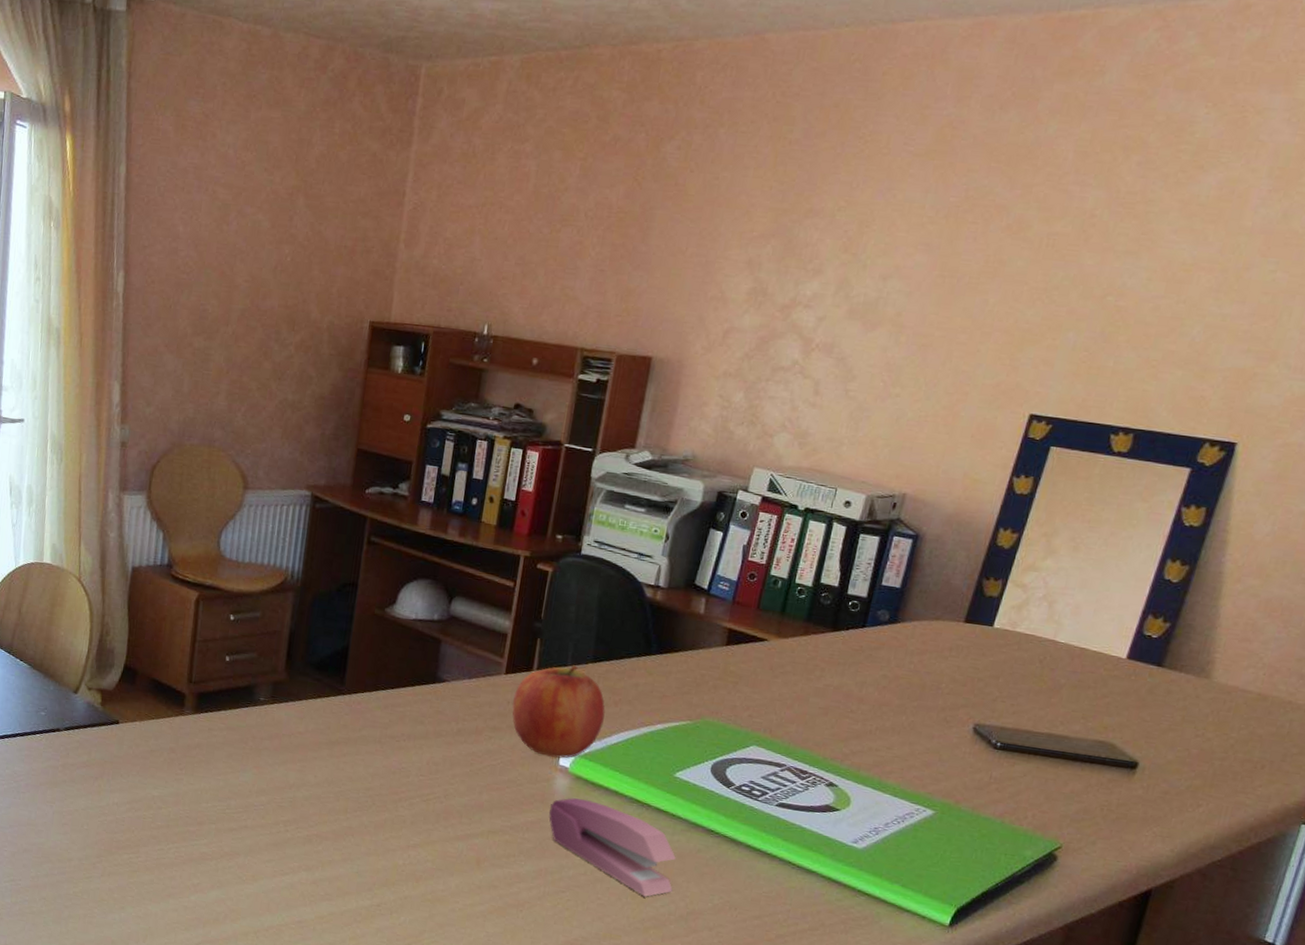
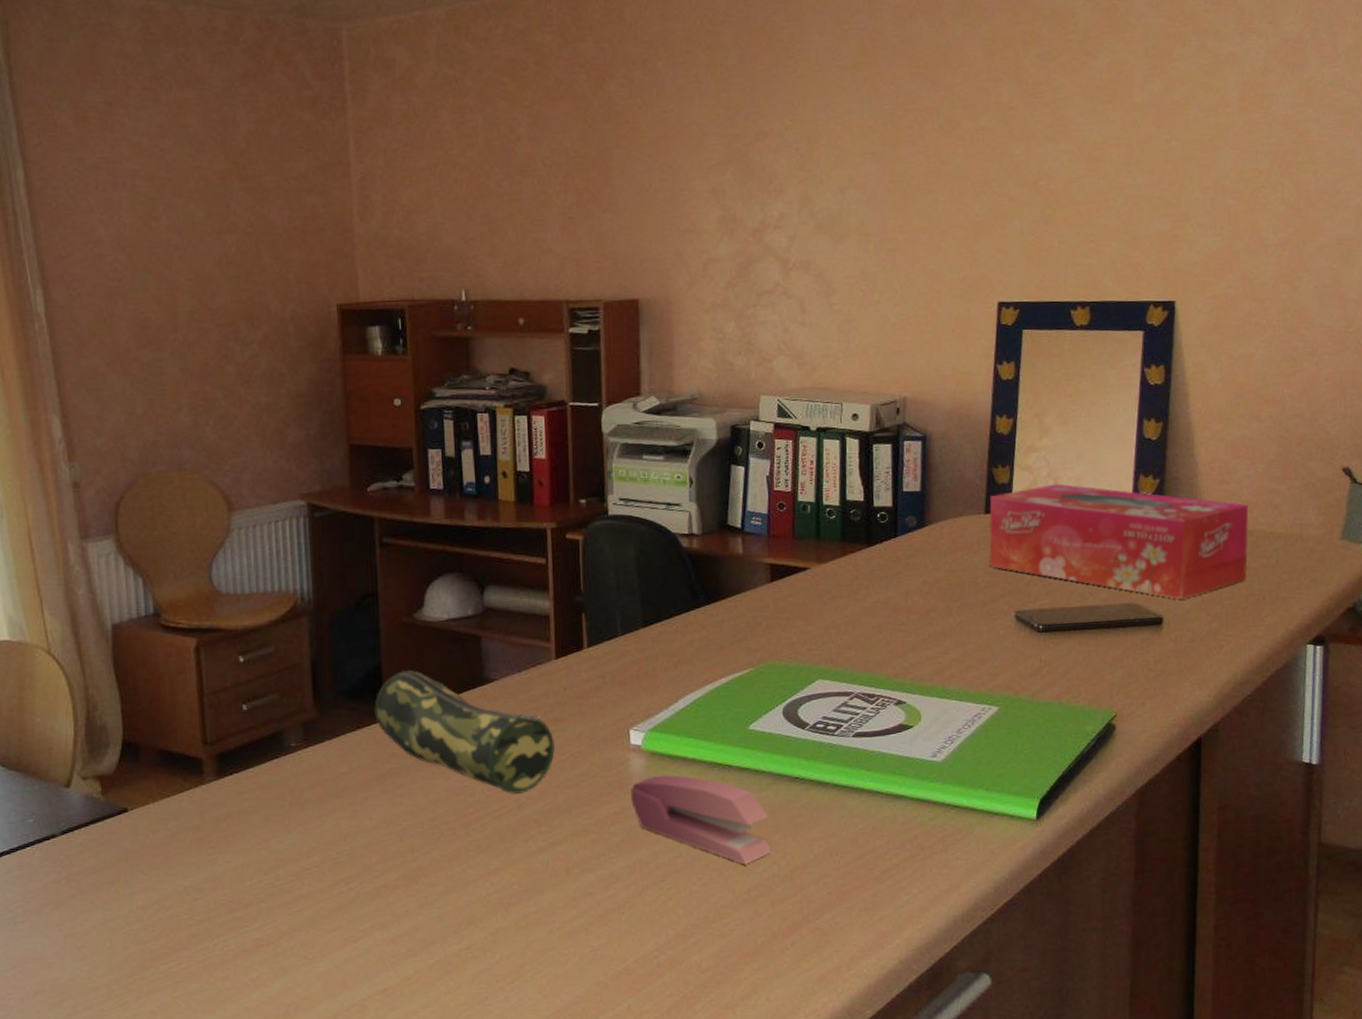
pencil case: none [335,656,490,786] -> present [374,670,555,794]
fruit: present [512,665,605,759] -> none [569,634,667,738]
tissue box: none [957,605,1270,750] -> present [989,483,1249,600]

